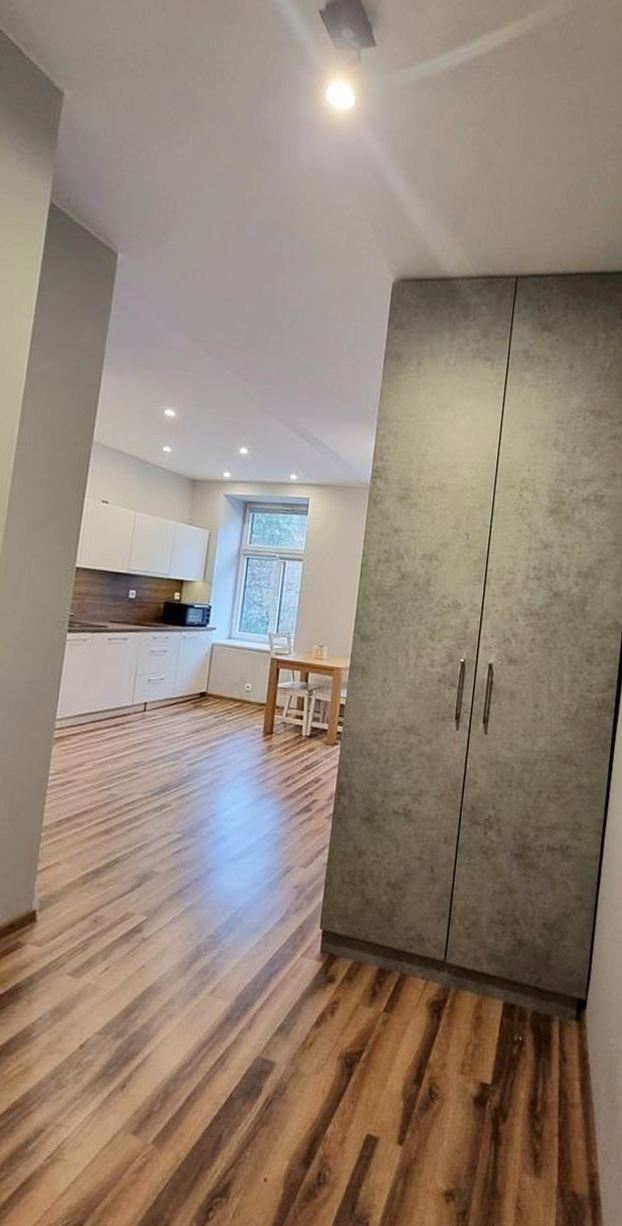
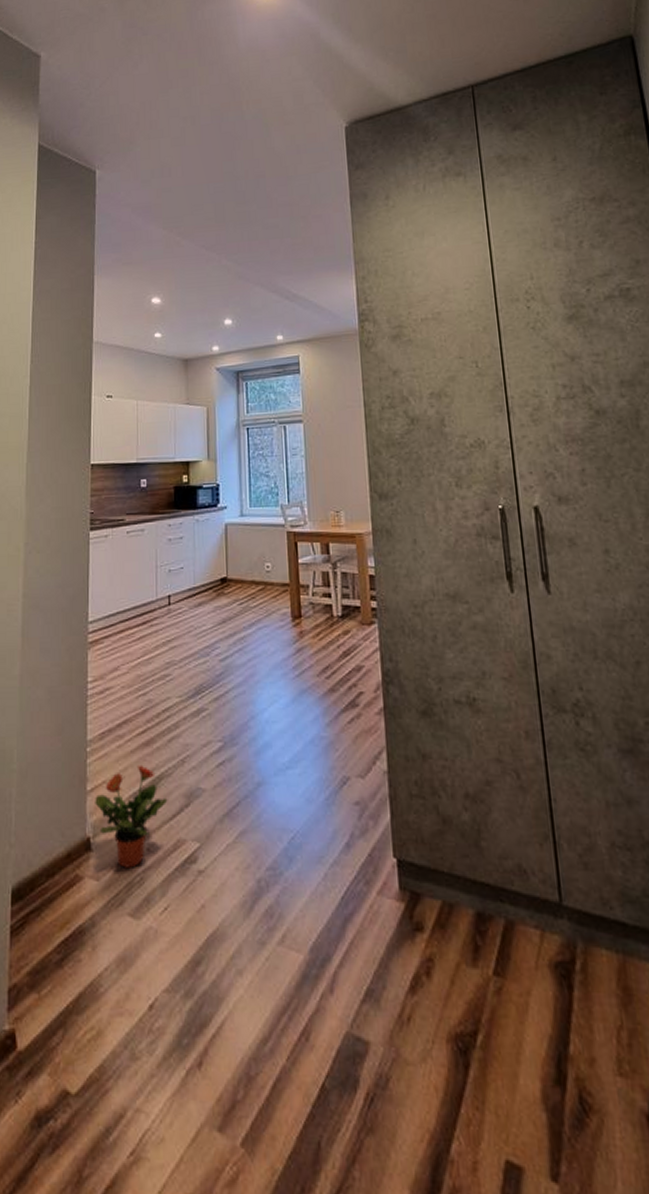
potted plant: none [44,850,121,936] -> present [95,765,168,868]

